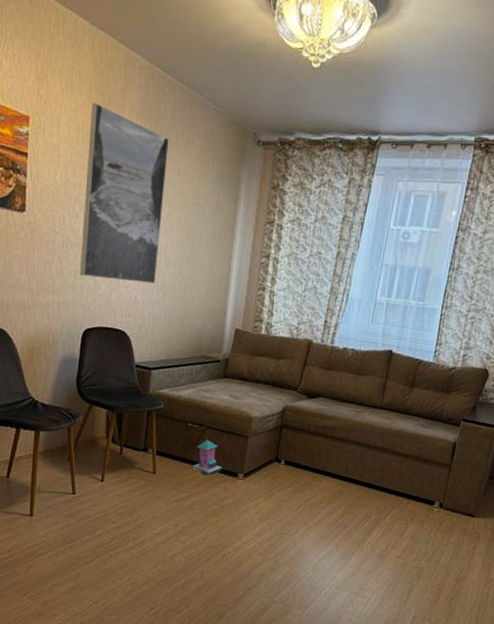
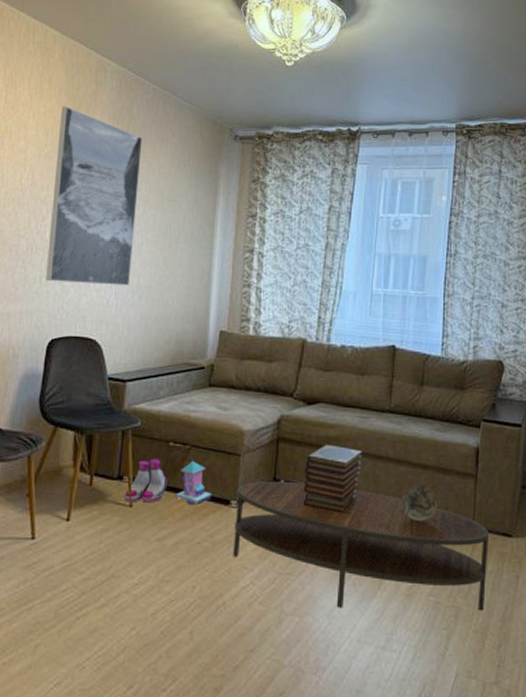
boots: none [148,435,186,472] -> present [124,458,168,503]
coffee table: none [238,459,455,572] -> present [232,481,488,611]
book stack: none [299,432,354,490] -> present [303,444,362,513]
decorative bowl: none [382,470,414,500] -> present [401,484,437,521]

